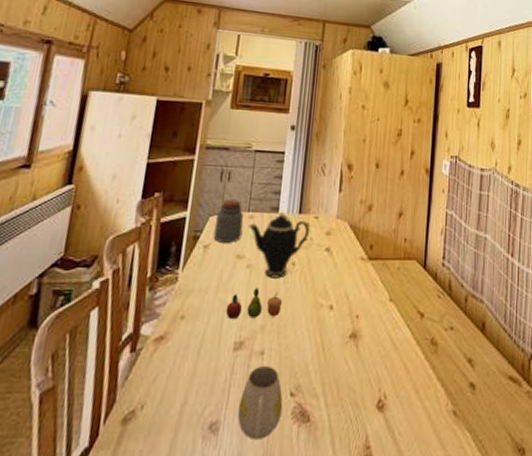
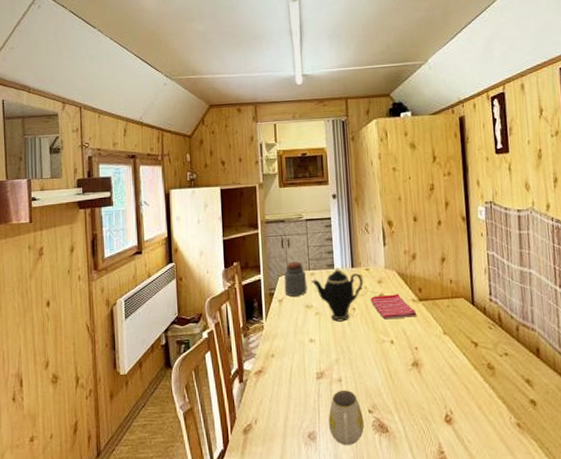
fruit: present [225,288,283,320] -> none [305,330,350,356]
dish towel: none [314,249,364,280] -> present [370,294,417,320]

